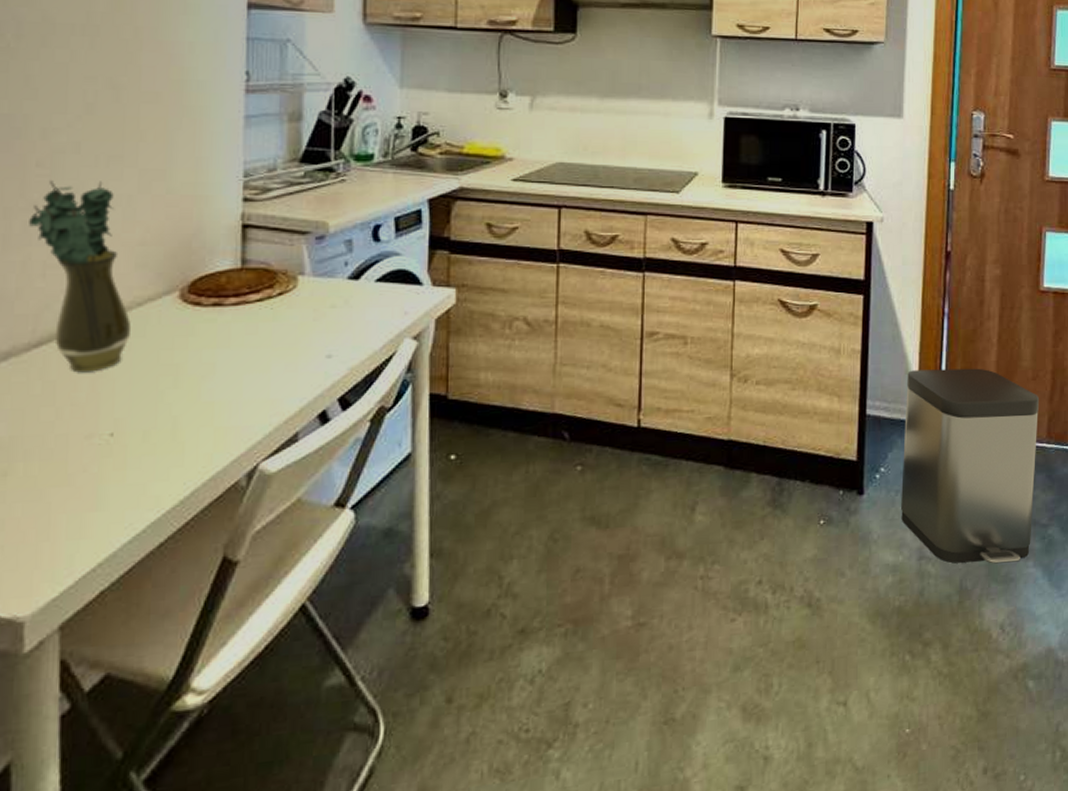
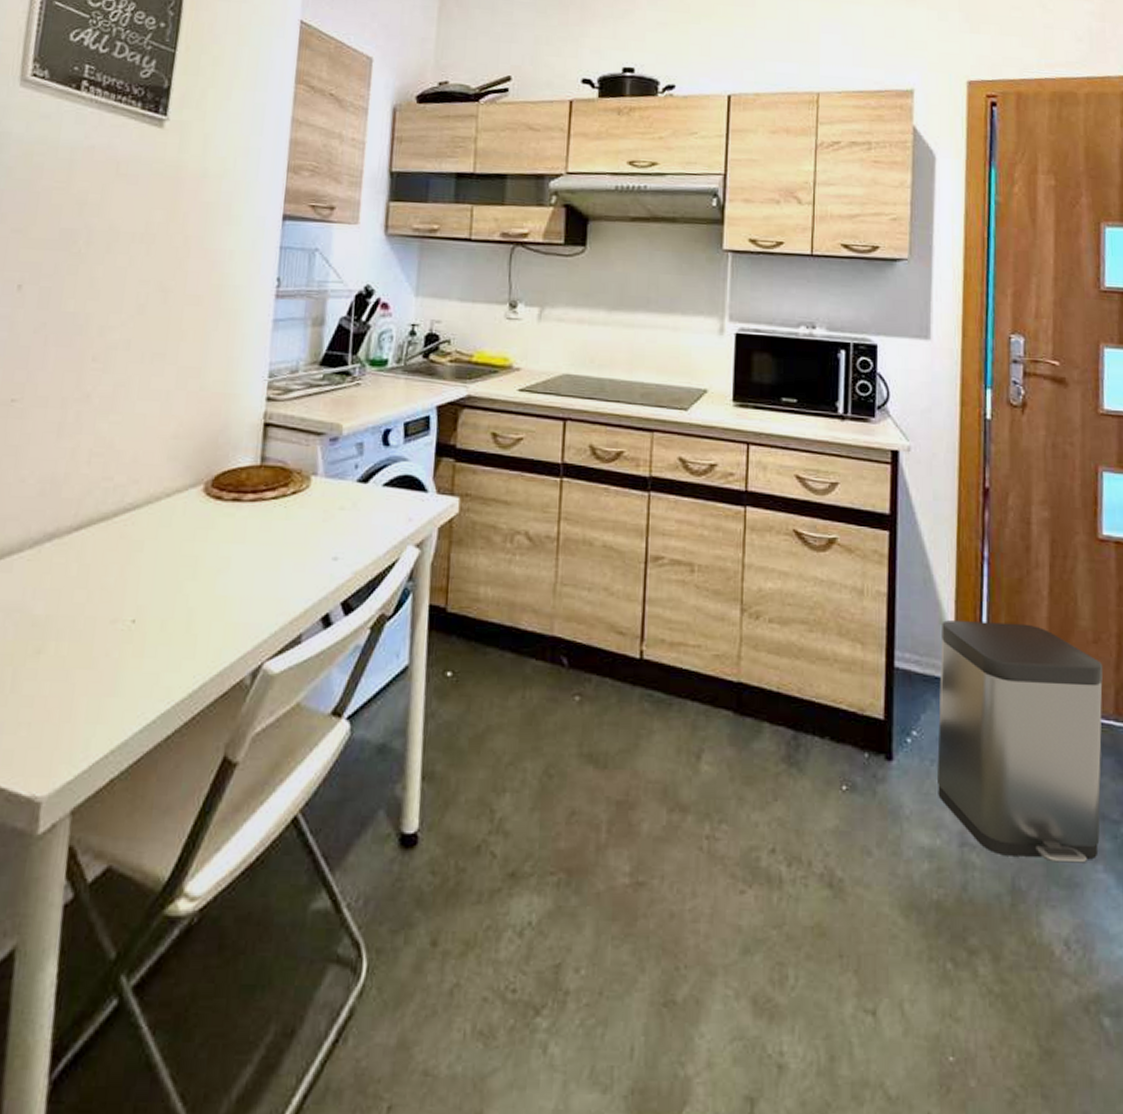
vase: present [29,180,131,373] -> none [81,374,159,558]

